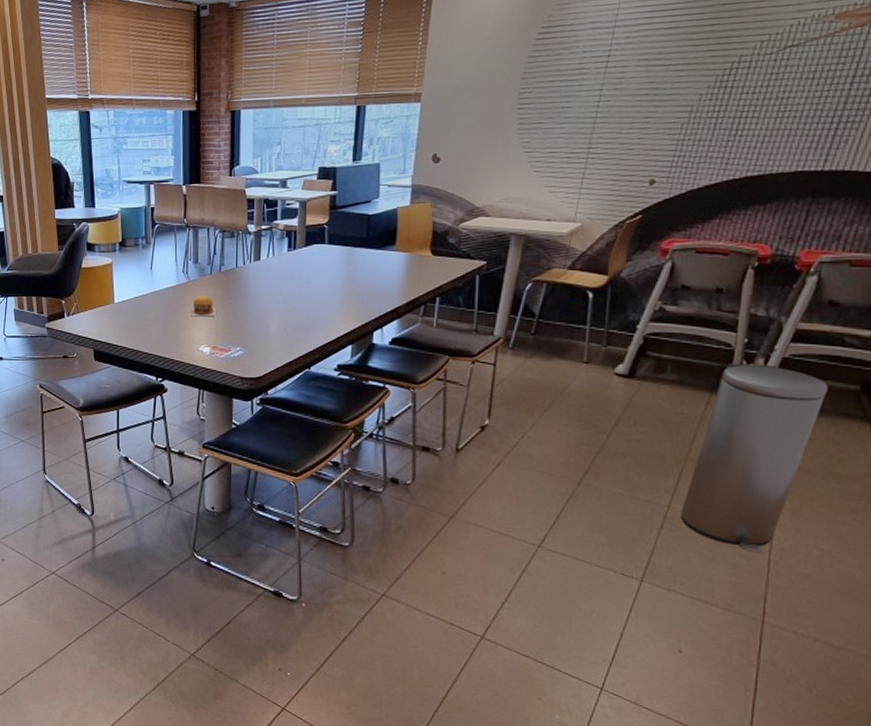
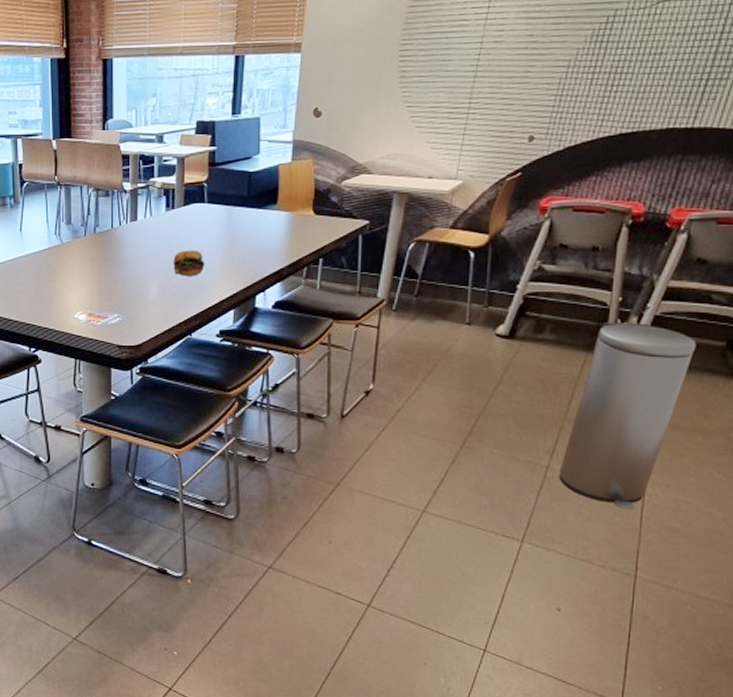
hamburger: present [191,294,217,317] -> none [65,258,92,282]
hamburger: none [293,288,325,313] -> present [172,250,205,276]

